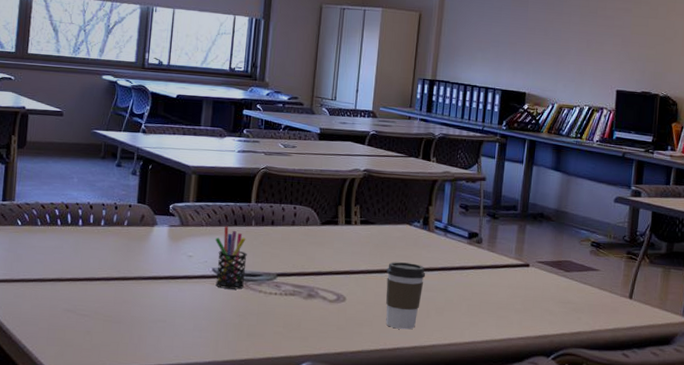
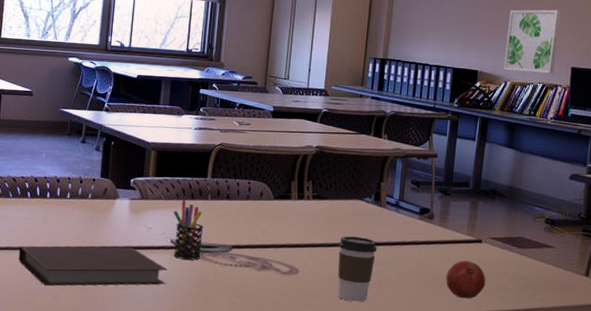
notebook: none [47,277,209,320] -> present [18,246,167,286]
fruit: none [494,285,533,324] -> present [446,260,486,299]
wall art: none [550,31,607,97] -> present [503,9,561,74]

